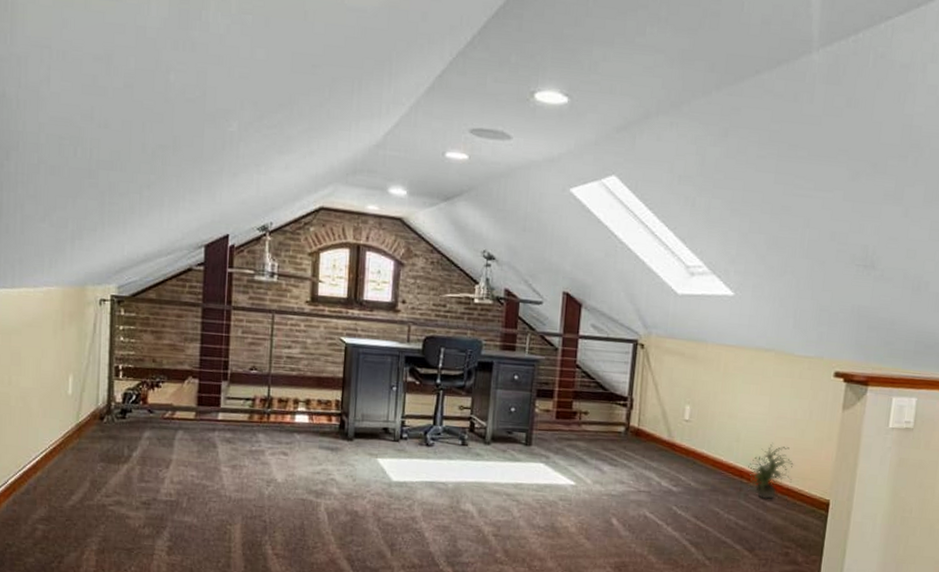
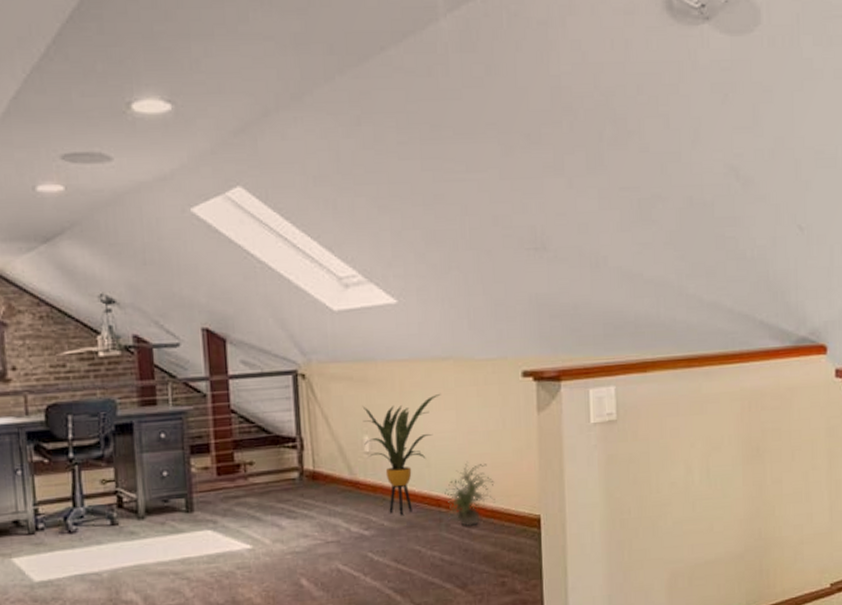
house plant: none [685,379,759,480] -> present [362,393,441,516]

